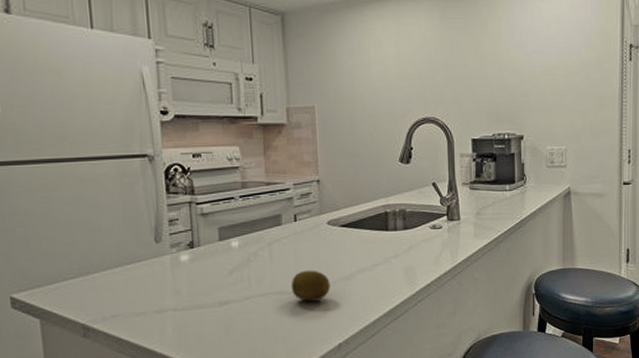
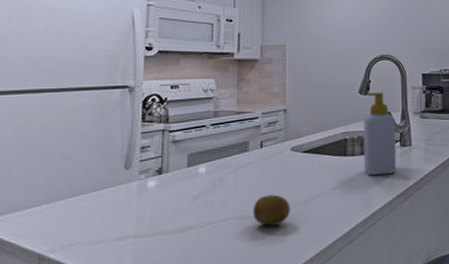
soap bottle: none [405,160,443,252] -> present [363,92,396,176]

